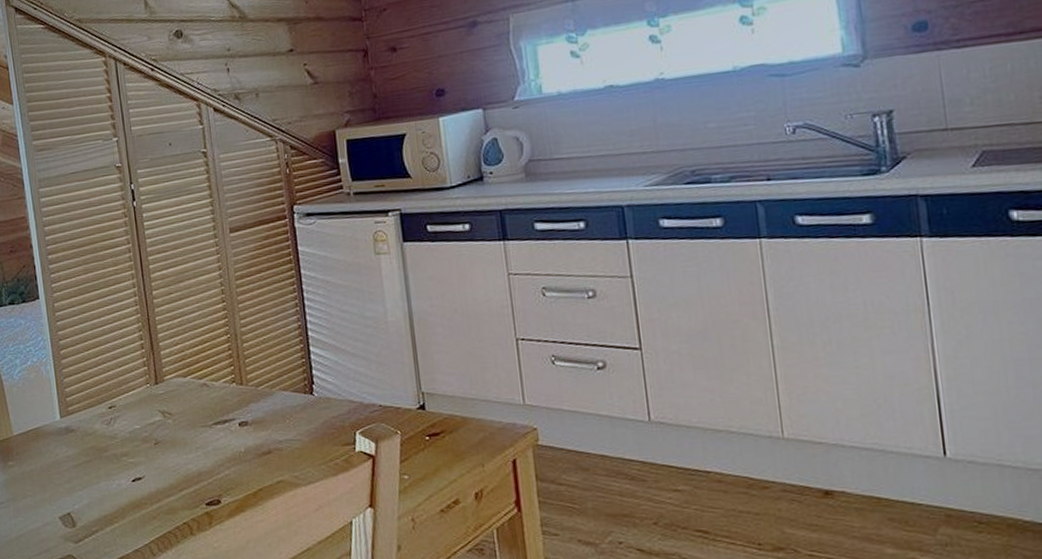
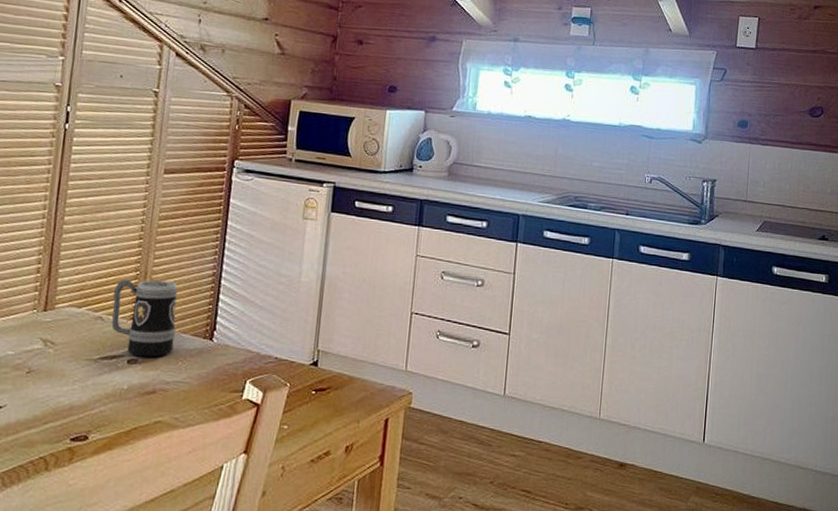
mug: none [210,340,278,419] -> present [111,279,178,357]

